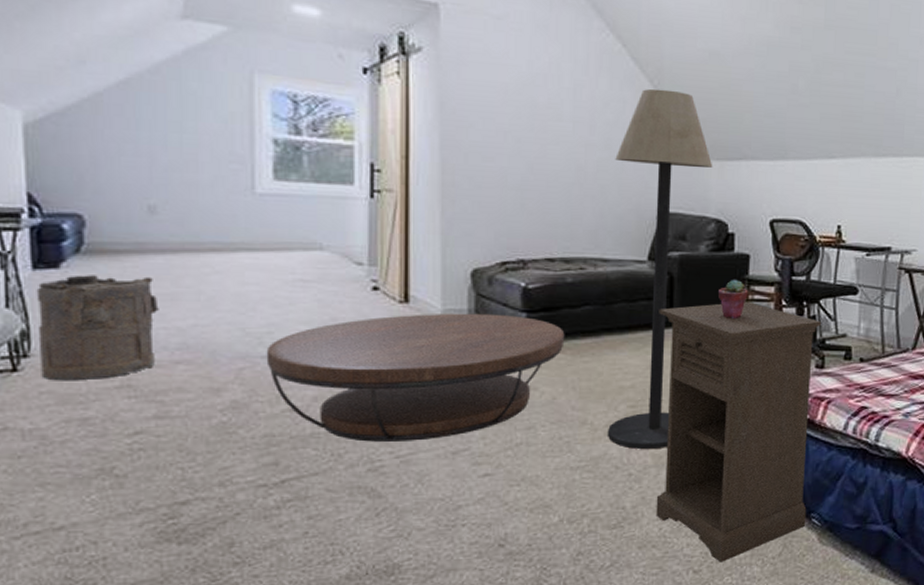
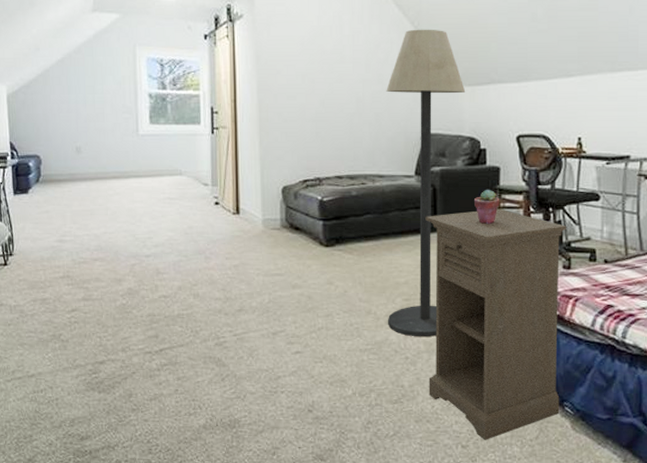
laundry hamper: present [36,275,159,381] -> none [16,198,84,272]
coffee table: present [266,313,565,442] -> none [148,222,352,323]

